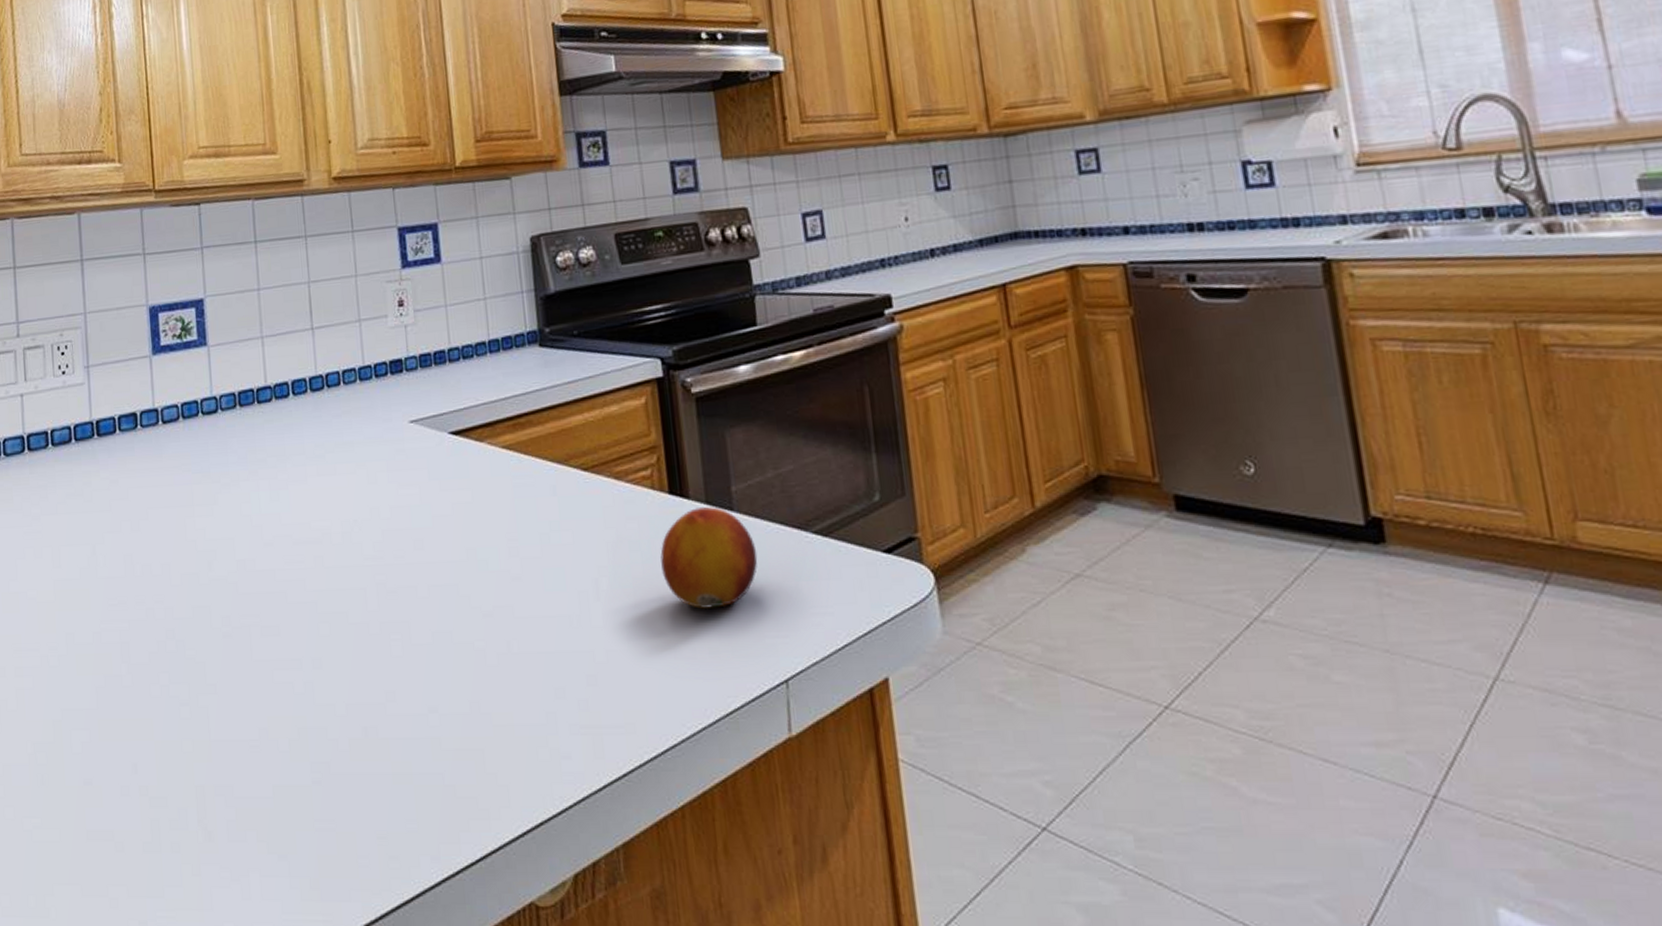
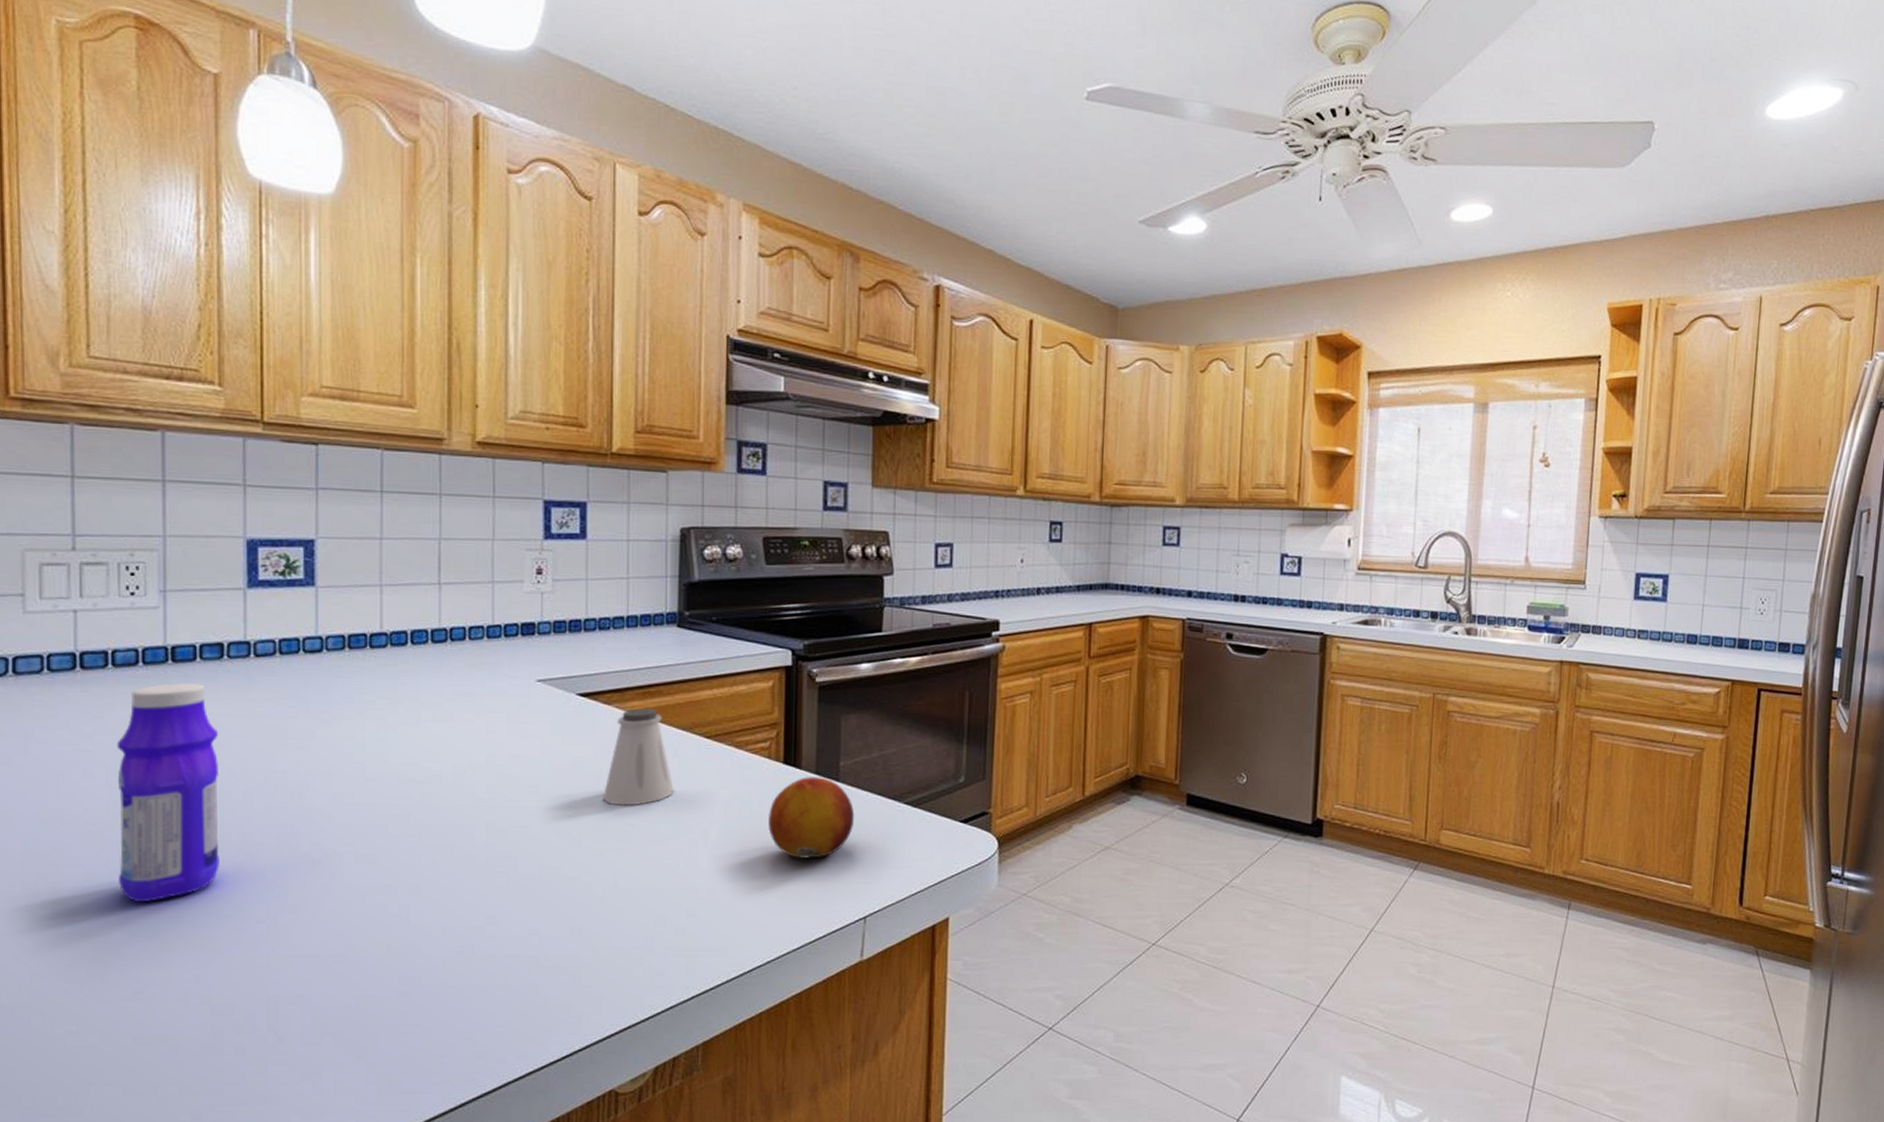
bottle: none [58,456,147,687] -> present [116,683,219,903]
saltshaker: none [485,441,557,557] -> present [602,708,674,806]

